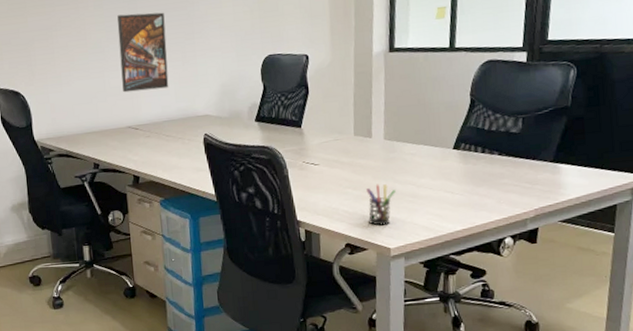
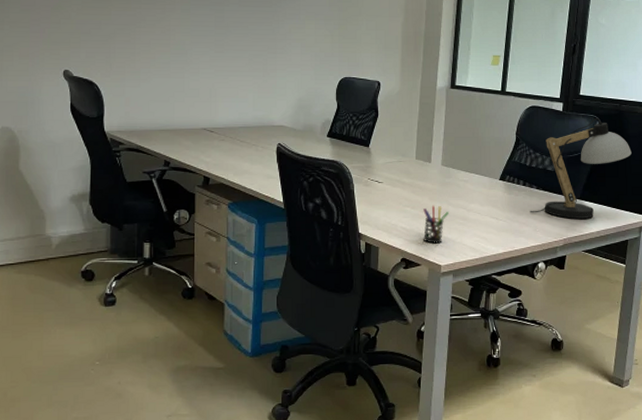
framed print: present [117,12,169,93] -> none [202,21,250,96]
desk lamp: none [491,65,618,186] -> present [530,118,632,219]

